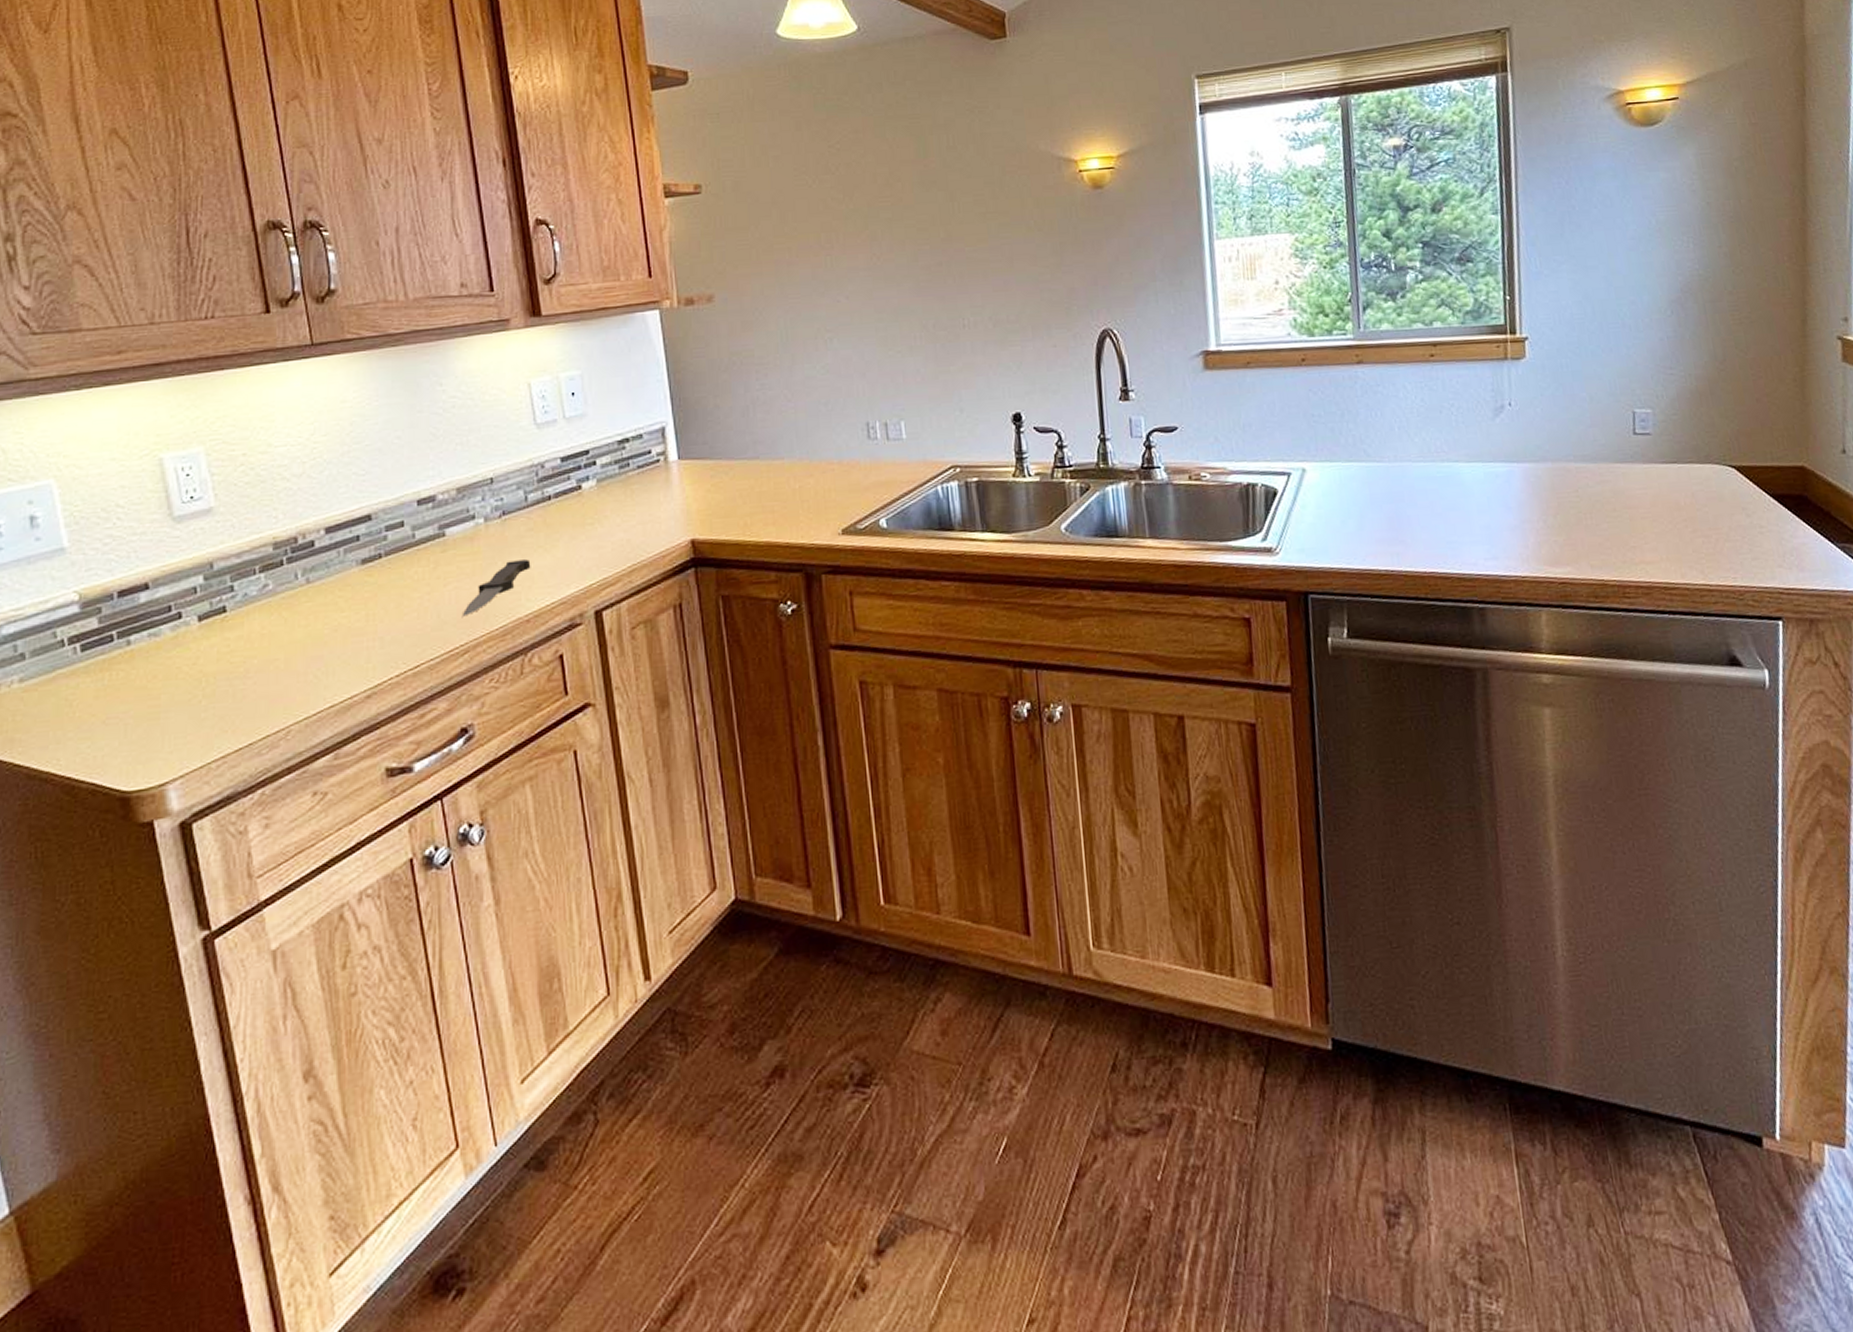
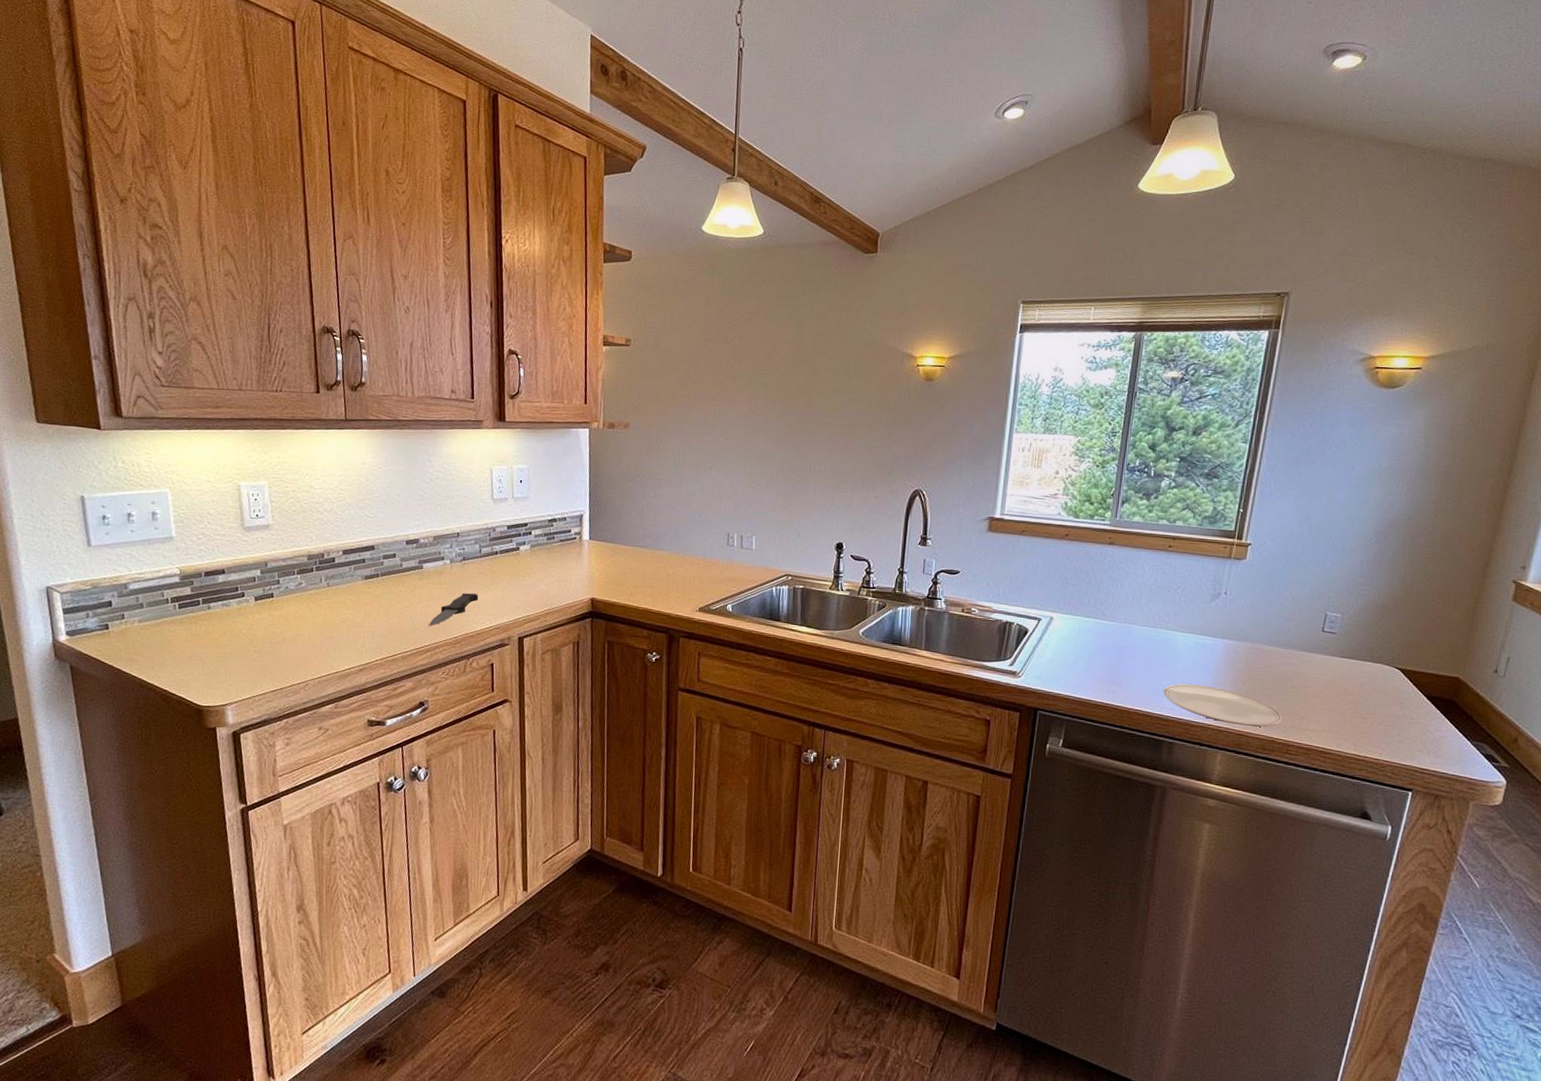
plate: none [1458,526,1610,571] -> present [1162,683,1283,727]

